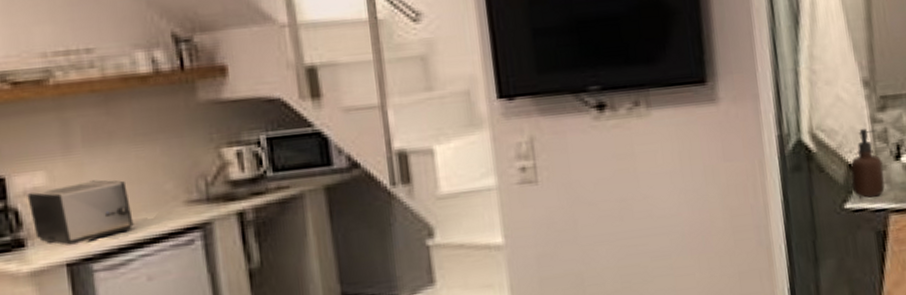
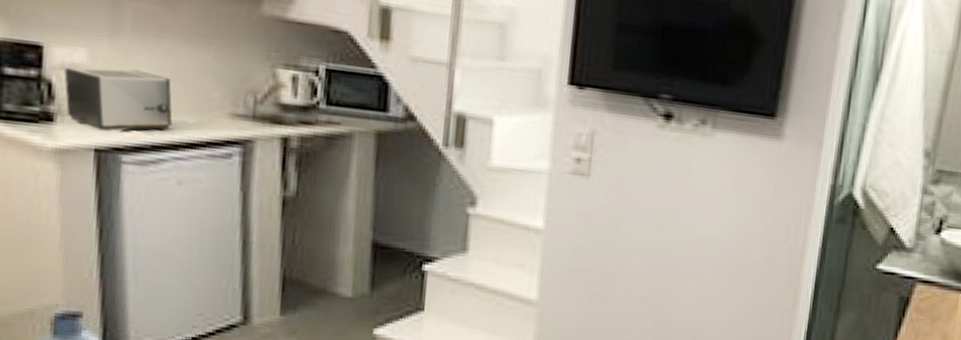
soap dispenser: present [850,128,885,199] -> none [889,196,926,264]

